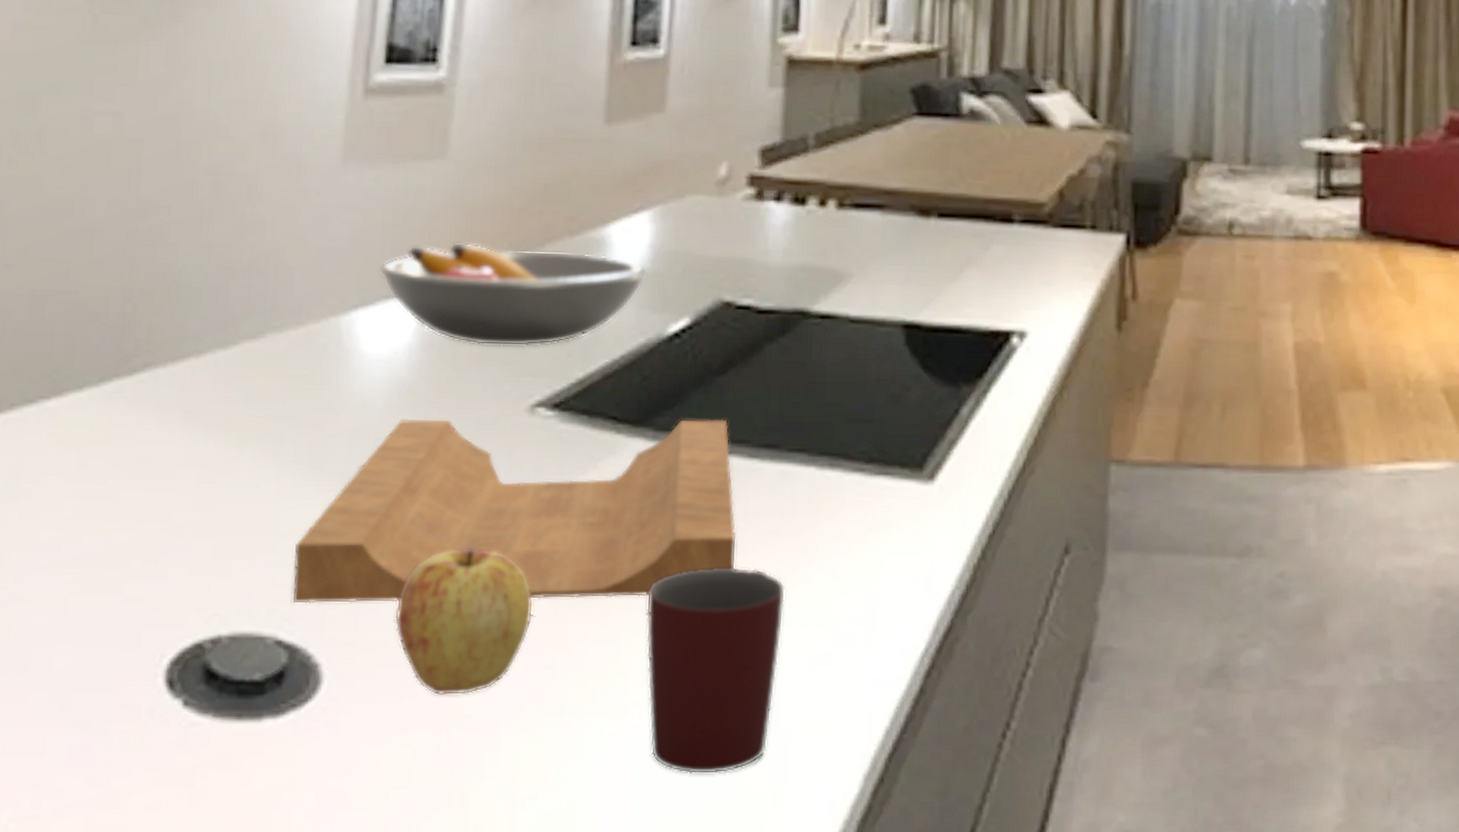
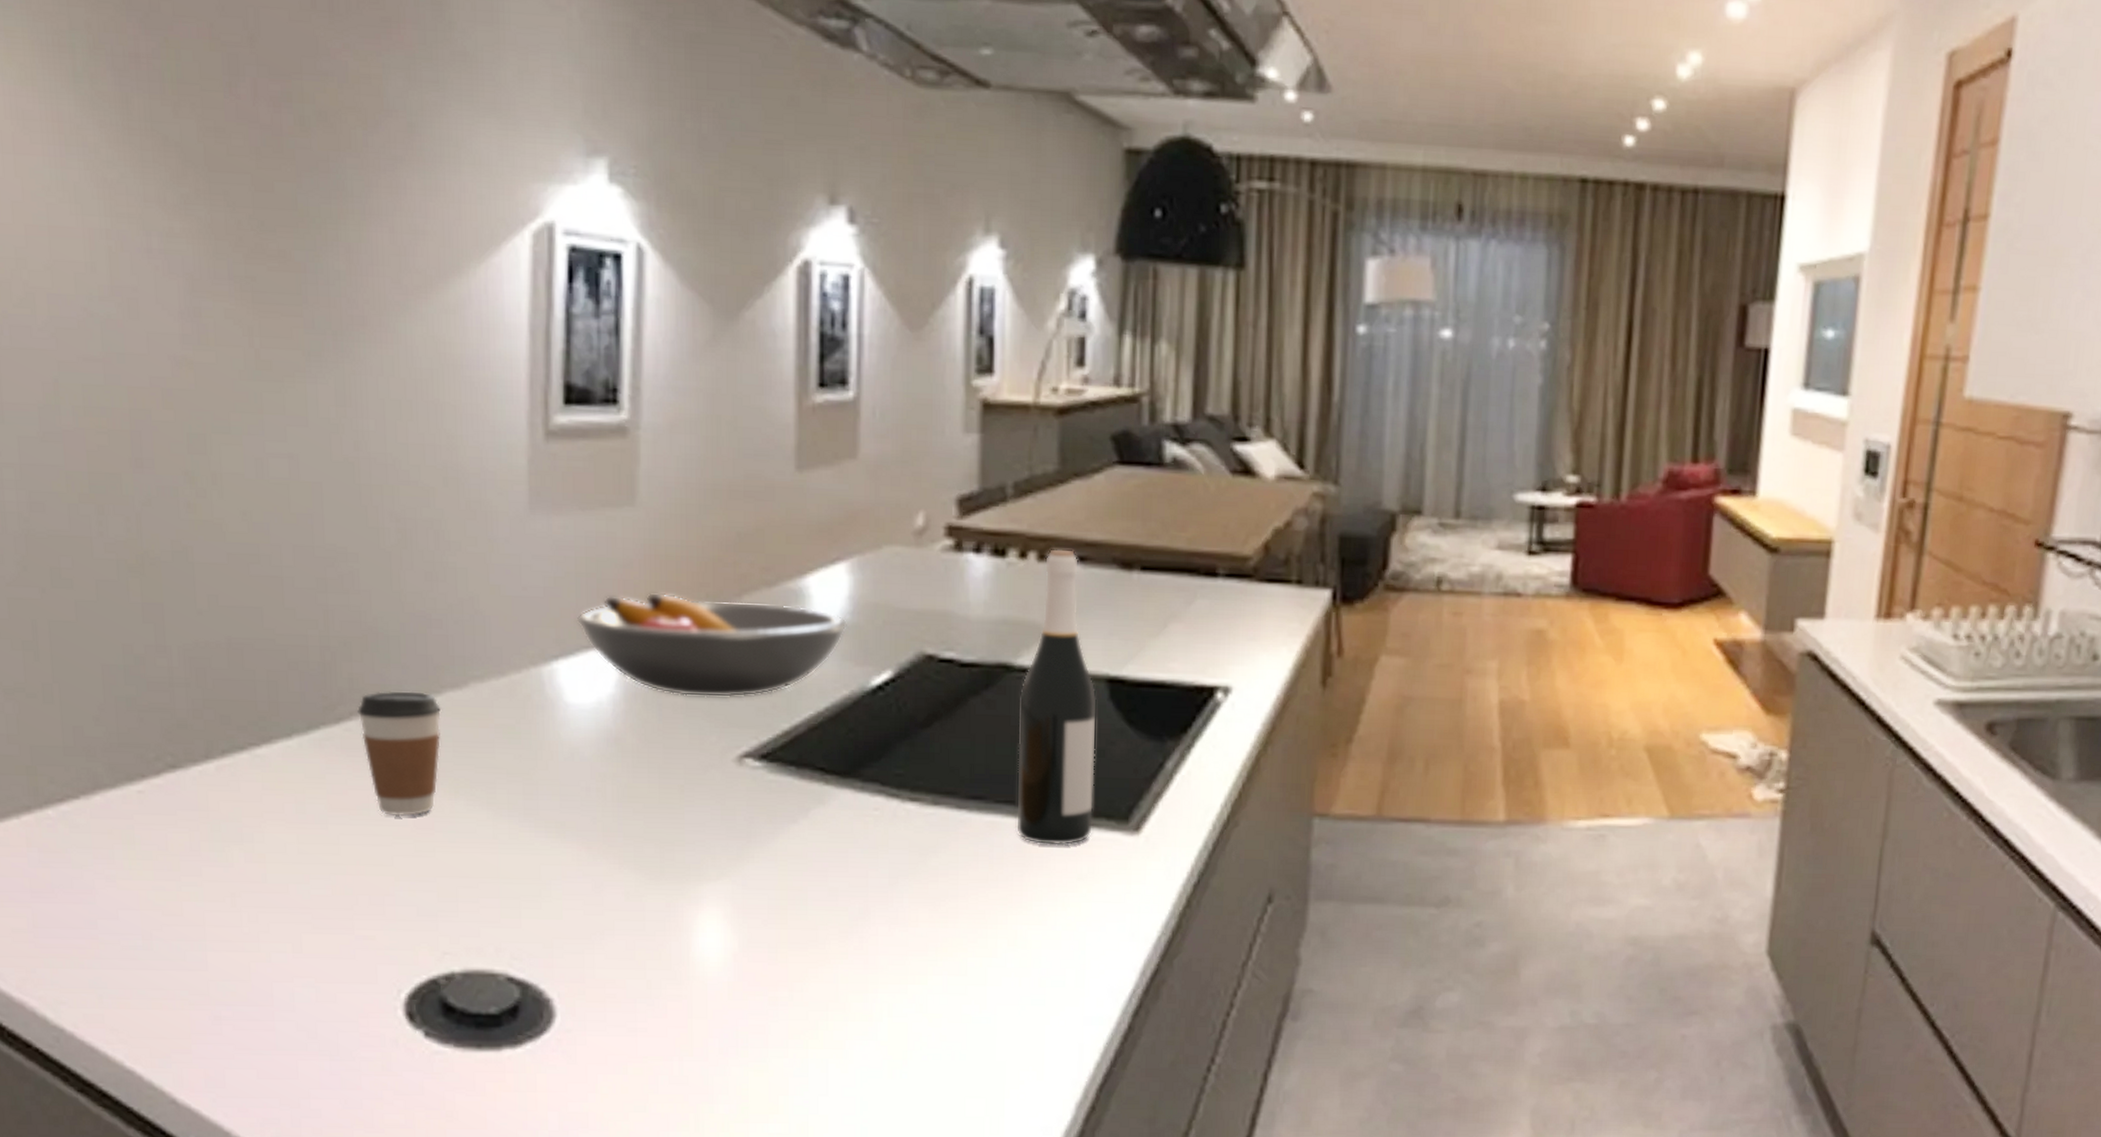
coffee cup: none [152,342,237,471] -> present [357,691,442,817]
cutting board: present [293,418,737,604] -> none [516,768,947,944]
apple: present [395,549,534,696] -> none [620,893,754,1029]
mug: present [646,566,785,775] -> none [862,911,996,1102]
wine bottle: none [809,197,893,495] -> present [1016,549,1097,846]

